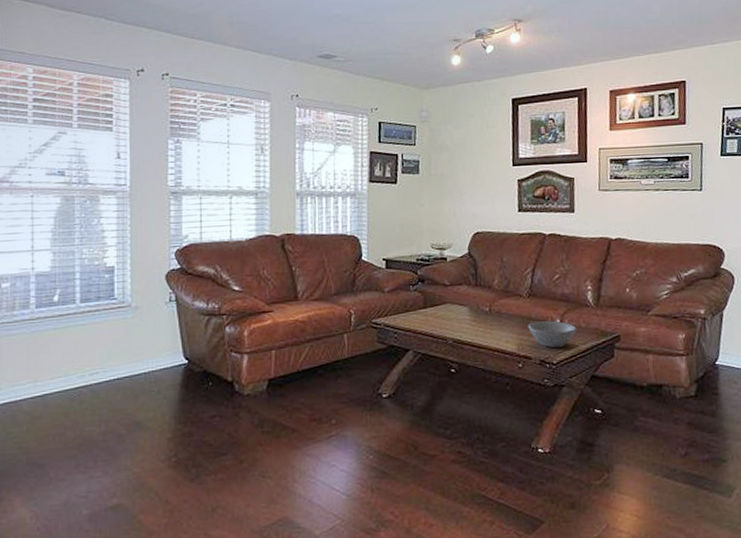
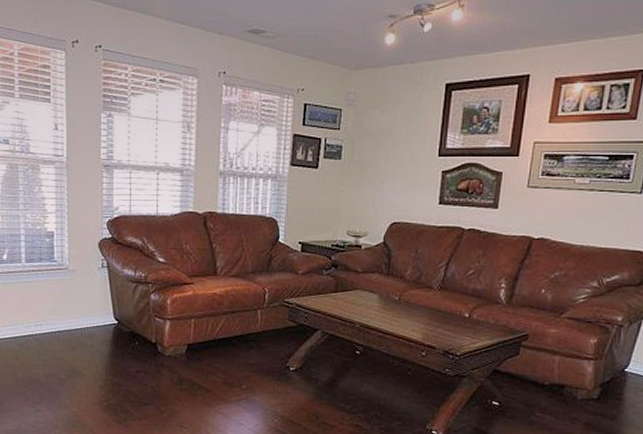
bowl: present [528,321,577,348] -> none [435,314,485,341]

